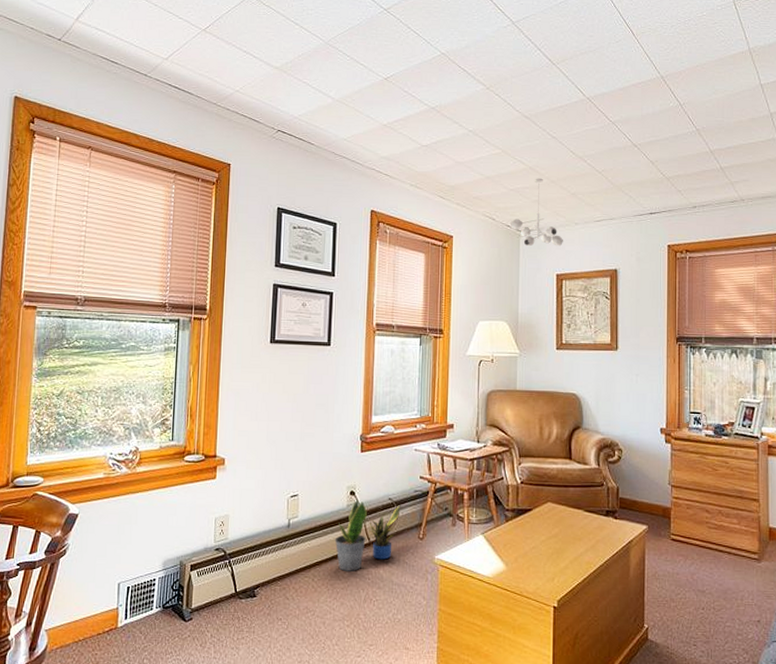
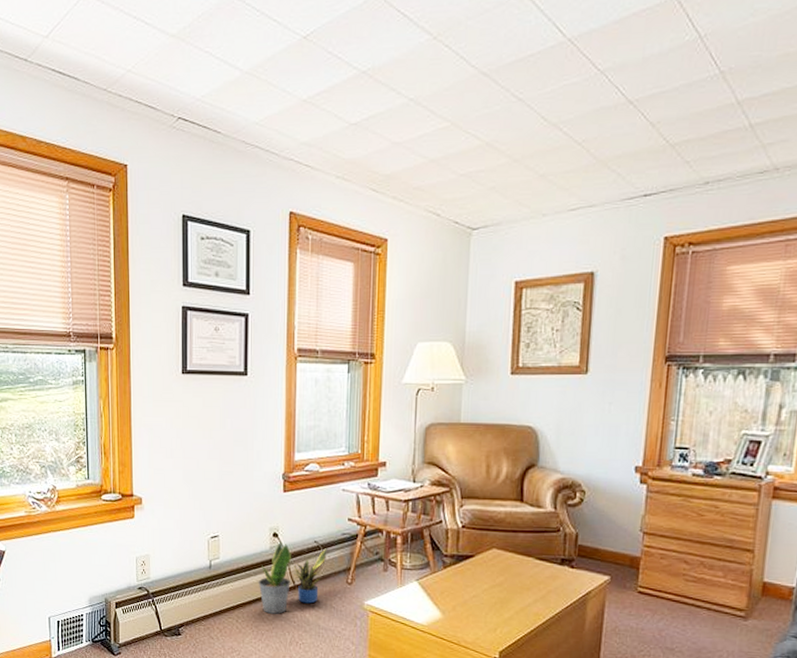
ceiling light fixture: present [511,178,563,247] -> none [459,157,526,248]

